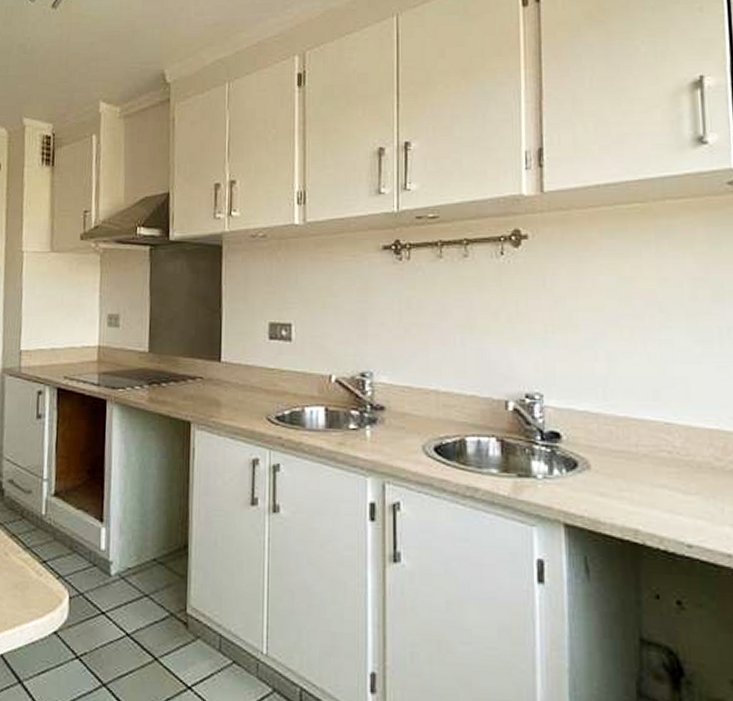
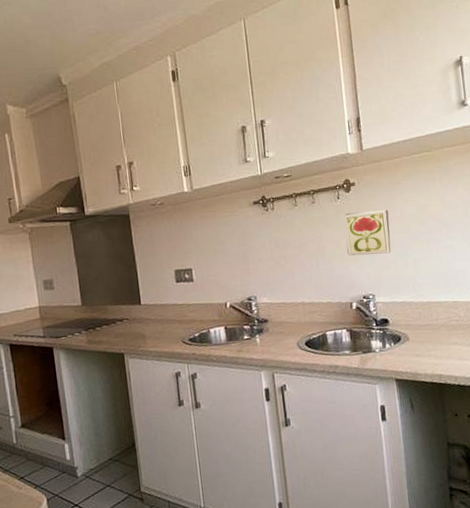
decorative tile: none [507,275,574,339] -> present [344,210,392,256]

